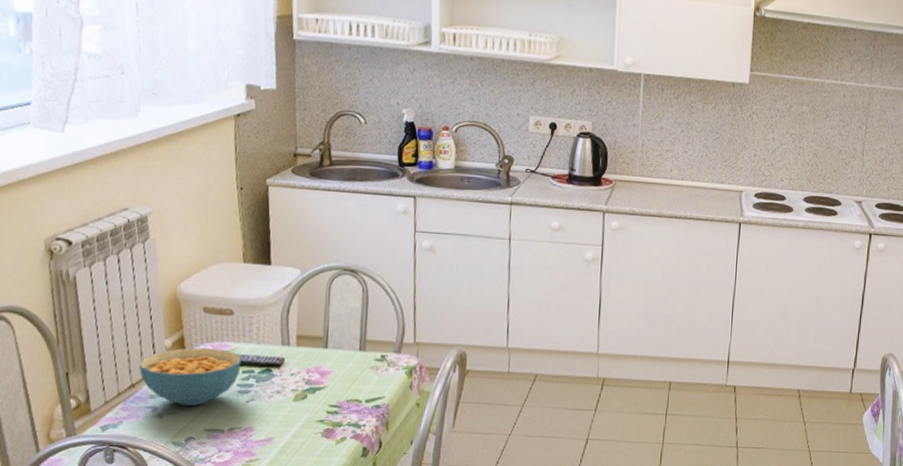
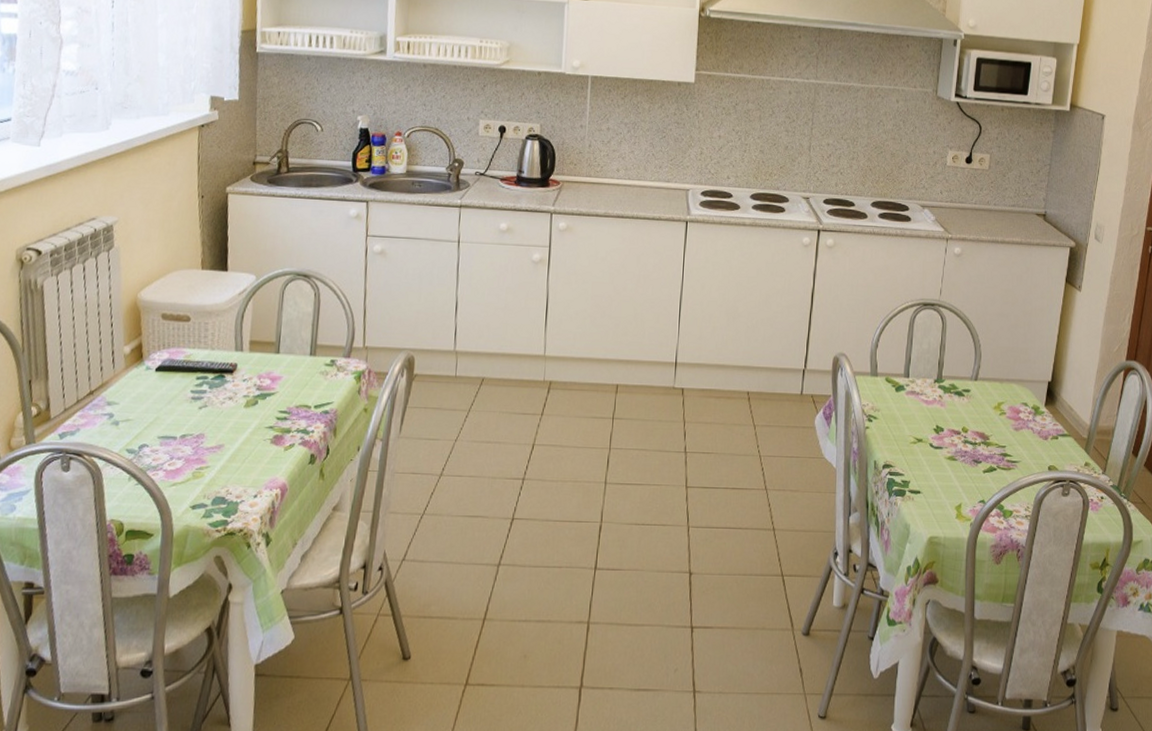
cereal bowl: present [139,347,242,407] -> none [98,354,196,413]

